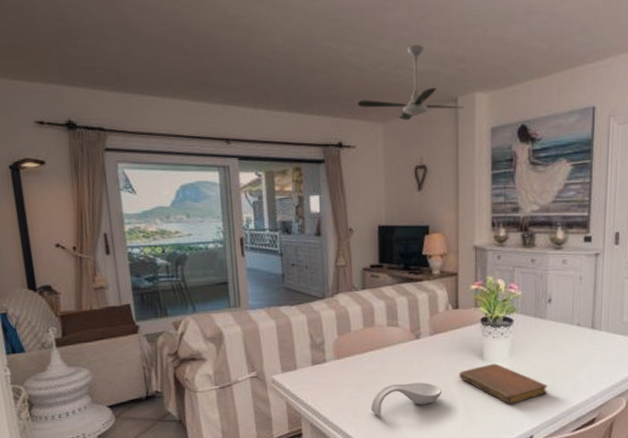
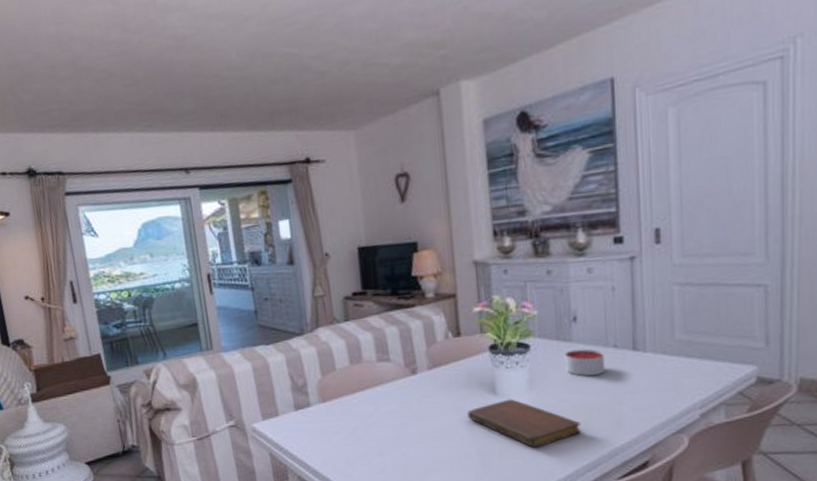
ceiling fan: present [357,45,463,120] -> none [323,35,448,124]
spoon rest: present [371,382,442,416] -> none [365,425,448,466]
candle: none [539,325,570,348] -> present [564,349,606,377]

